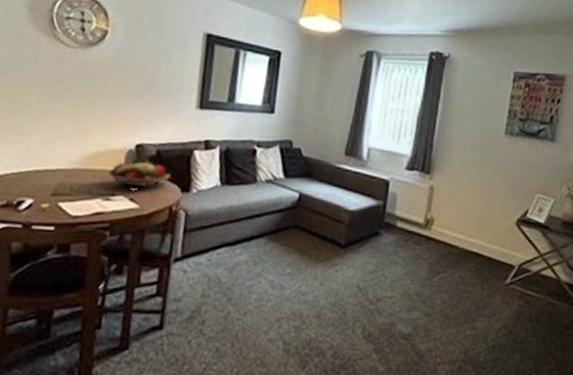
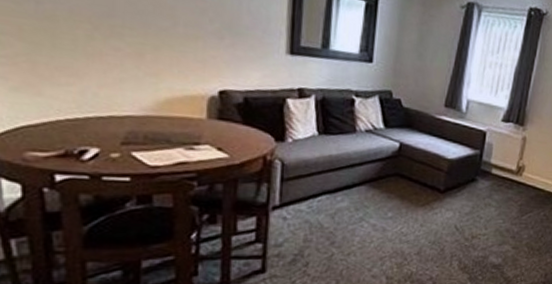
fruit basket: present [108,161,170,187] -> none [189,109,262,137]

